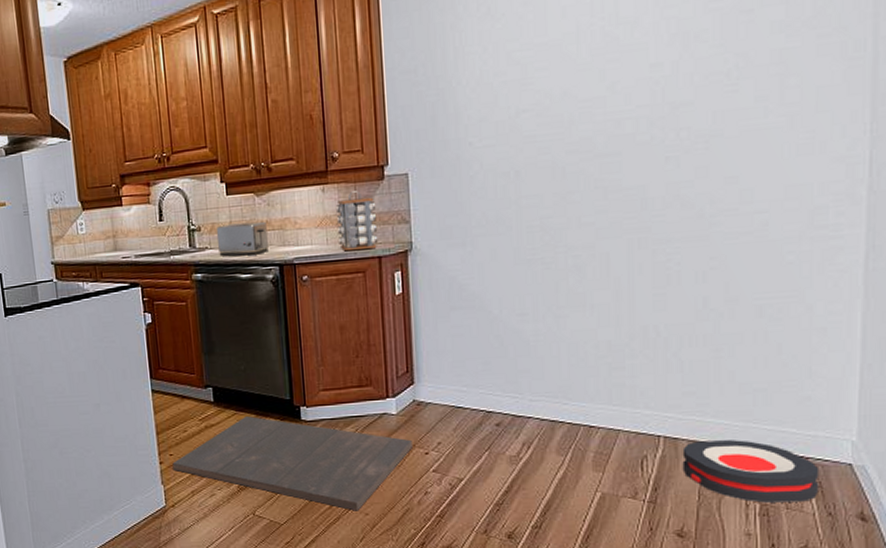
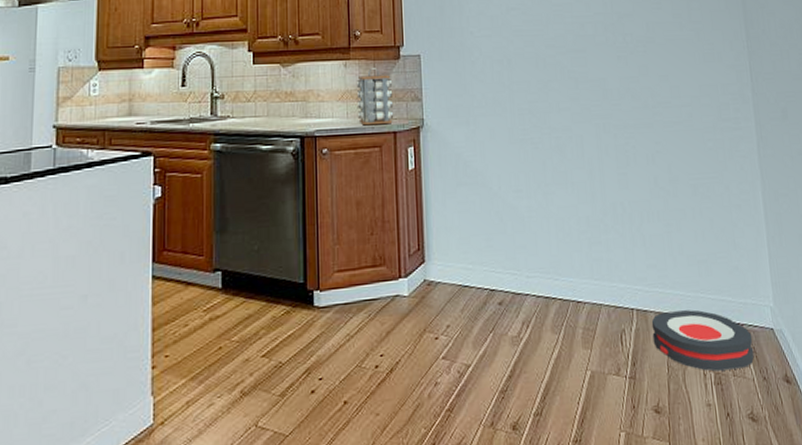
door mat: present [172,416,412,511] -> none [167,304,423,412]
toaster: present [216,221,269,257] -> none [239,92,291,127]

